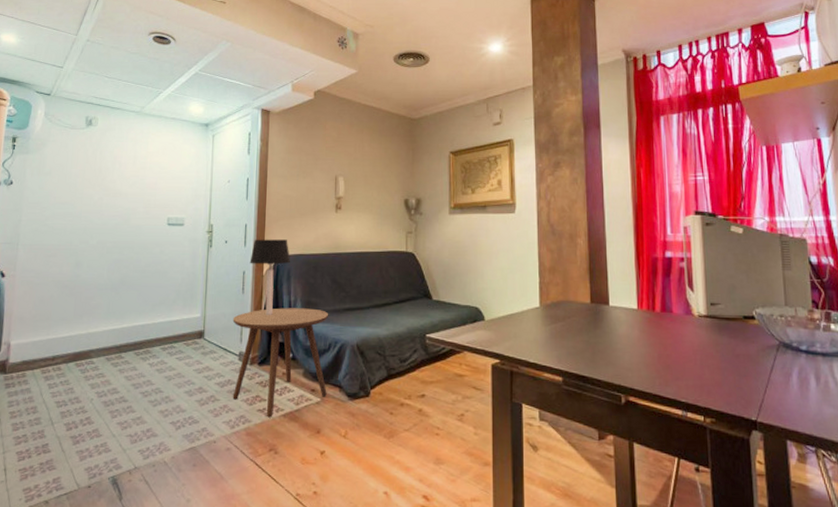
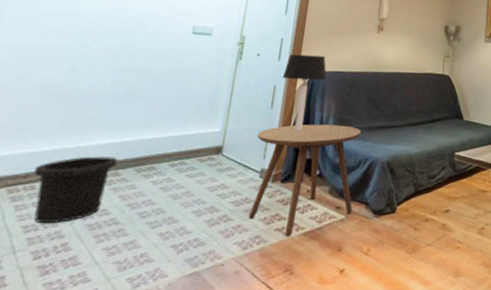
trash can: none [58,341,120,400] -> present [33,156,118,224]

